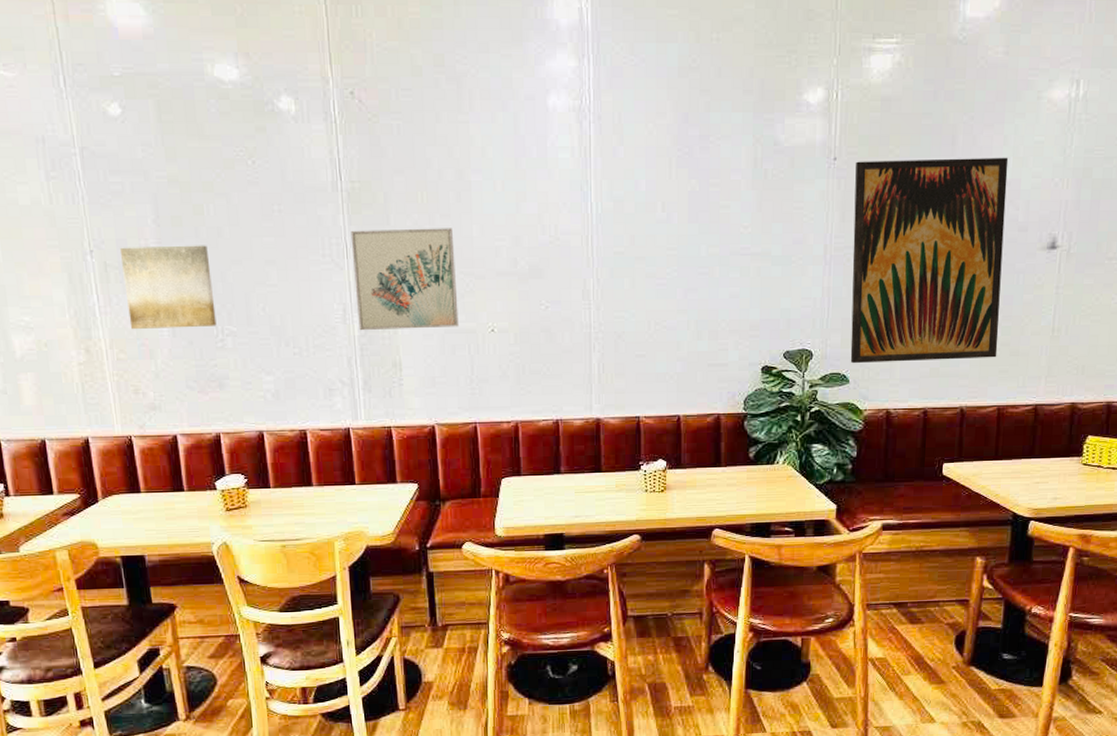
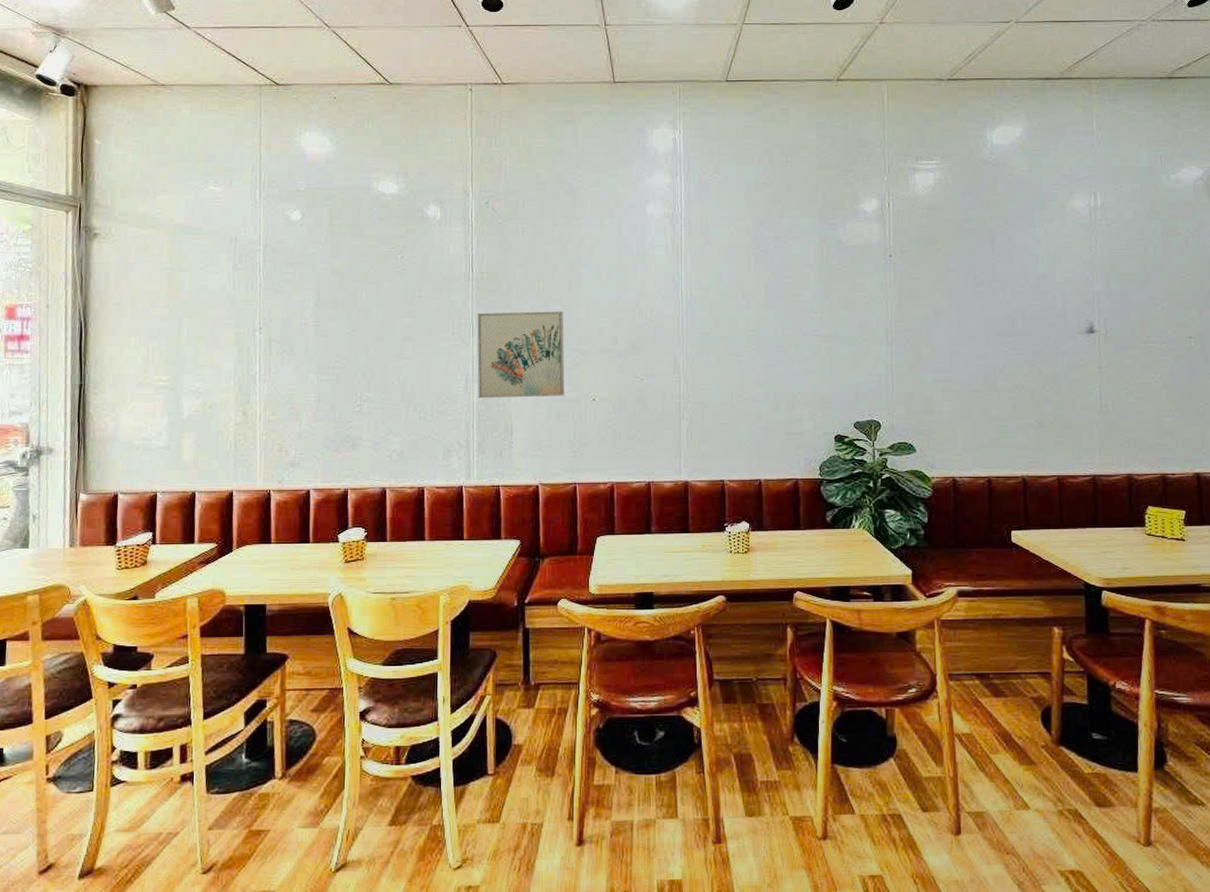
wall art: present [119,245,217,330] -> none [283,324,357,395]
wall art: present [850,157,1009,364] -> none [909,255,1052,434]

